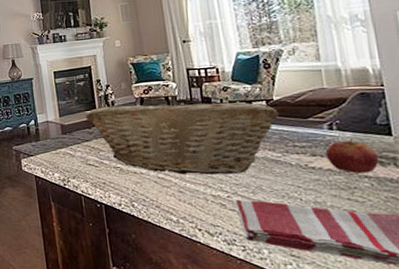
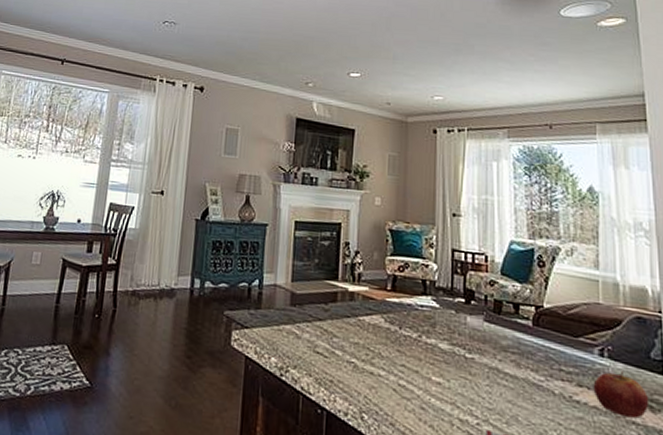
fruit basket: present [85,100,279,175] -> none [323,279,547,396]

